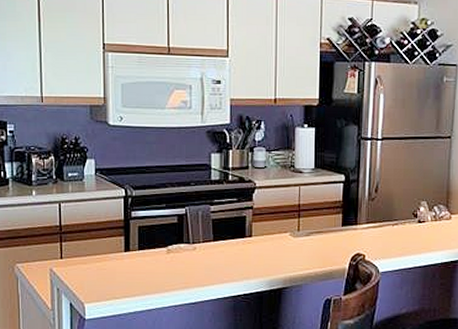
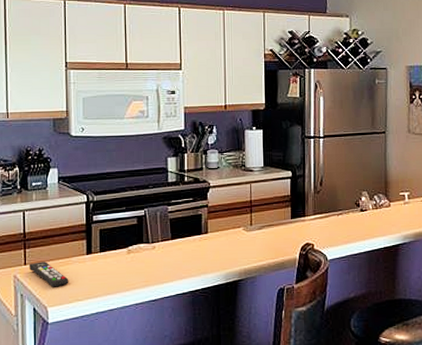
remote control: none [65,256,106,283] -> present [28,262,69,287]

